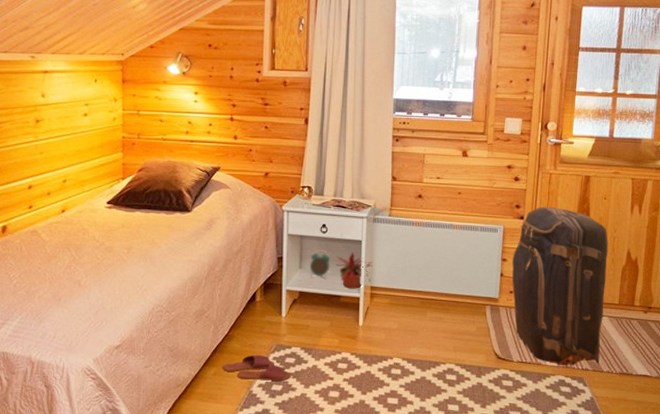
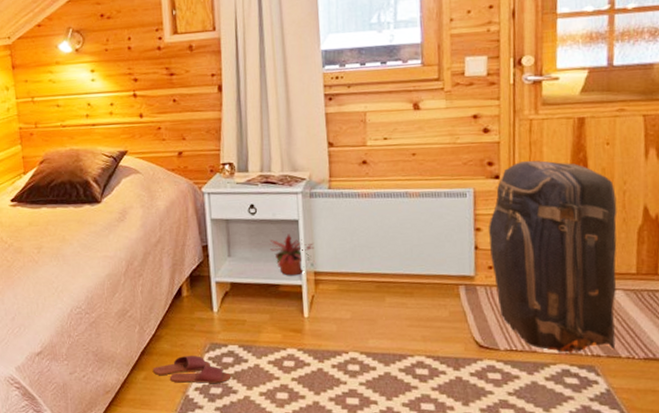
alarm clock: present [310,249,330,278] -> none [240,233,264,266]

